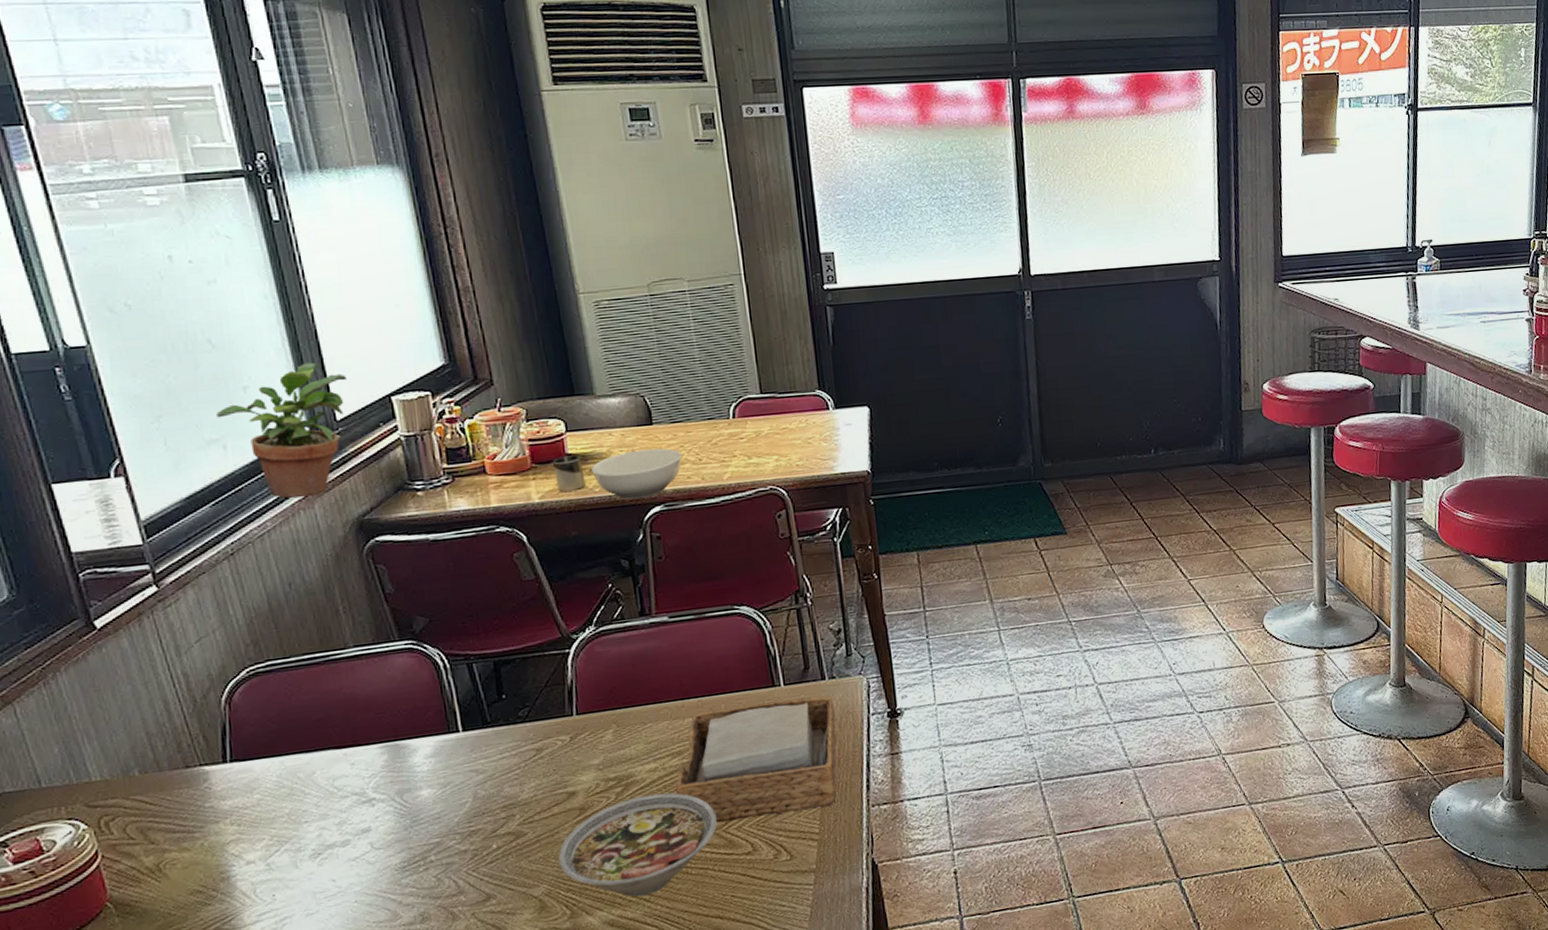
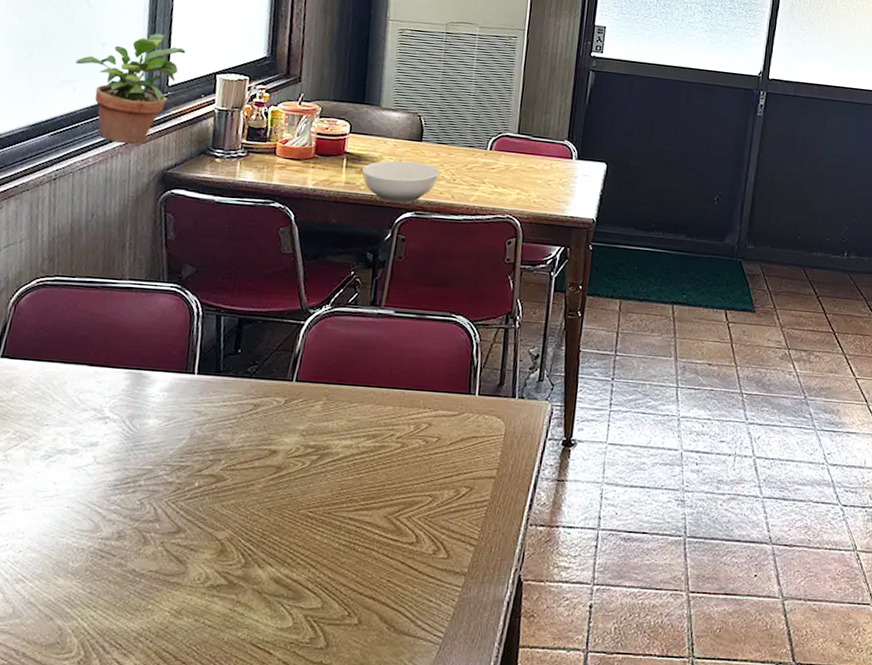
cup: present [553,455,586,493] -> none [330,153,356,186]
soup bowl: present [557,792,718,897] -> none [246,467,393,562]
napkin holder: present [675,696,836,823] -> none [362,403,518,516]

